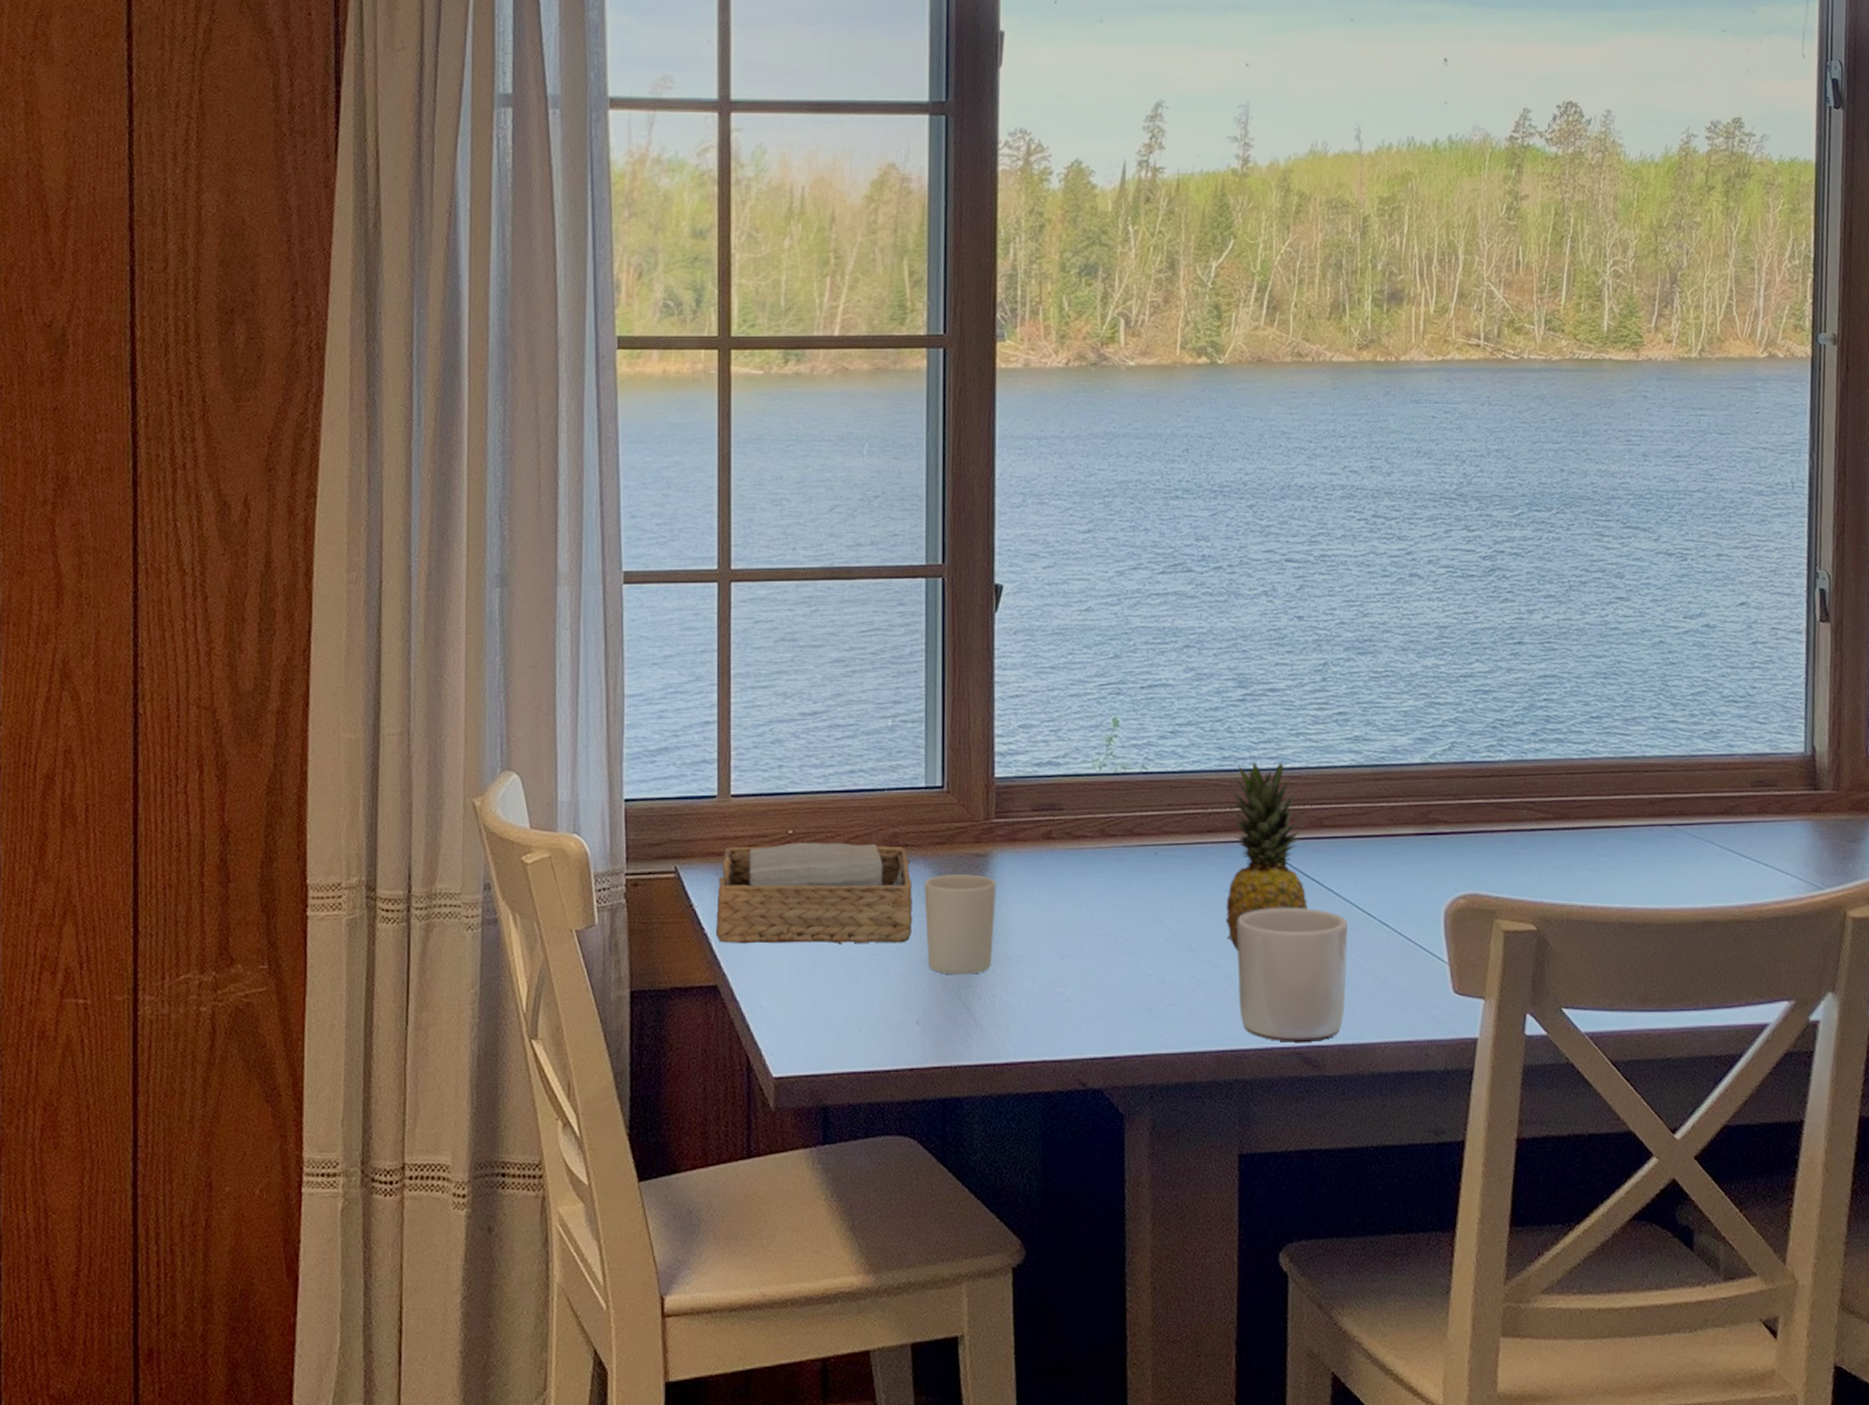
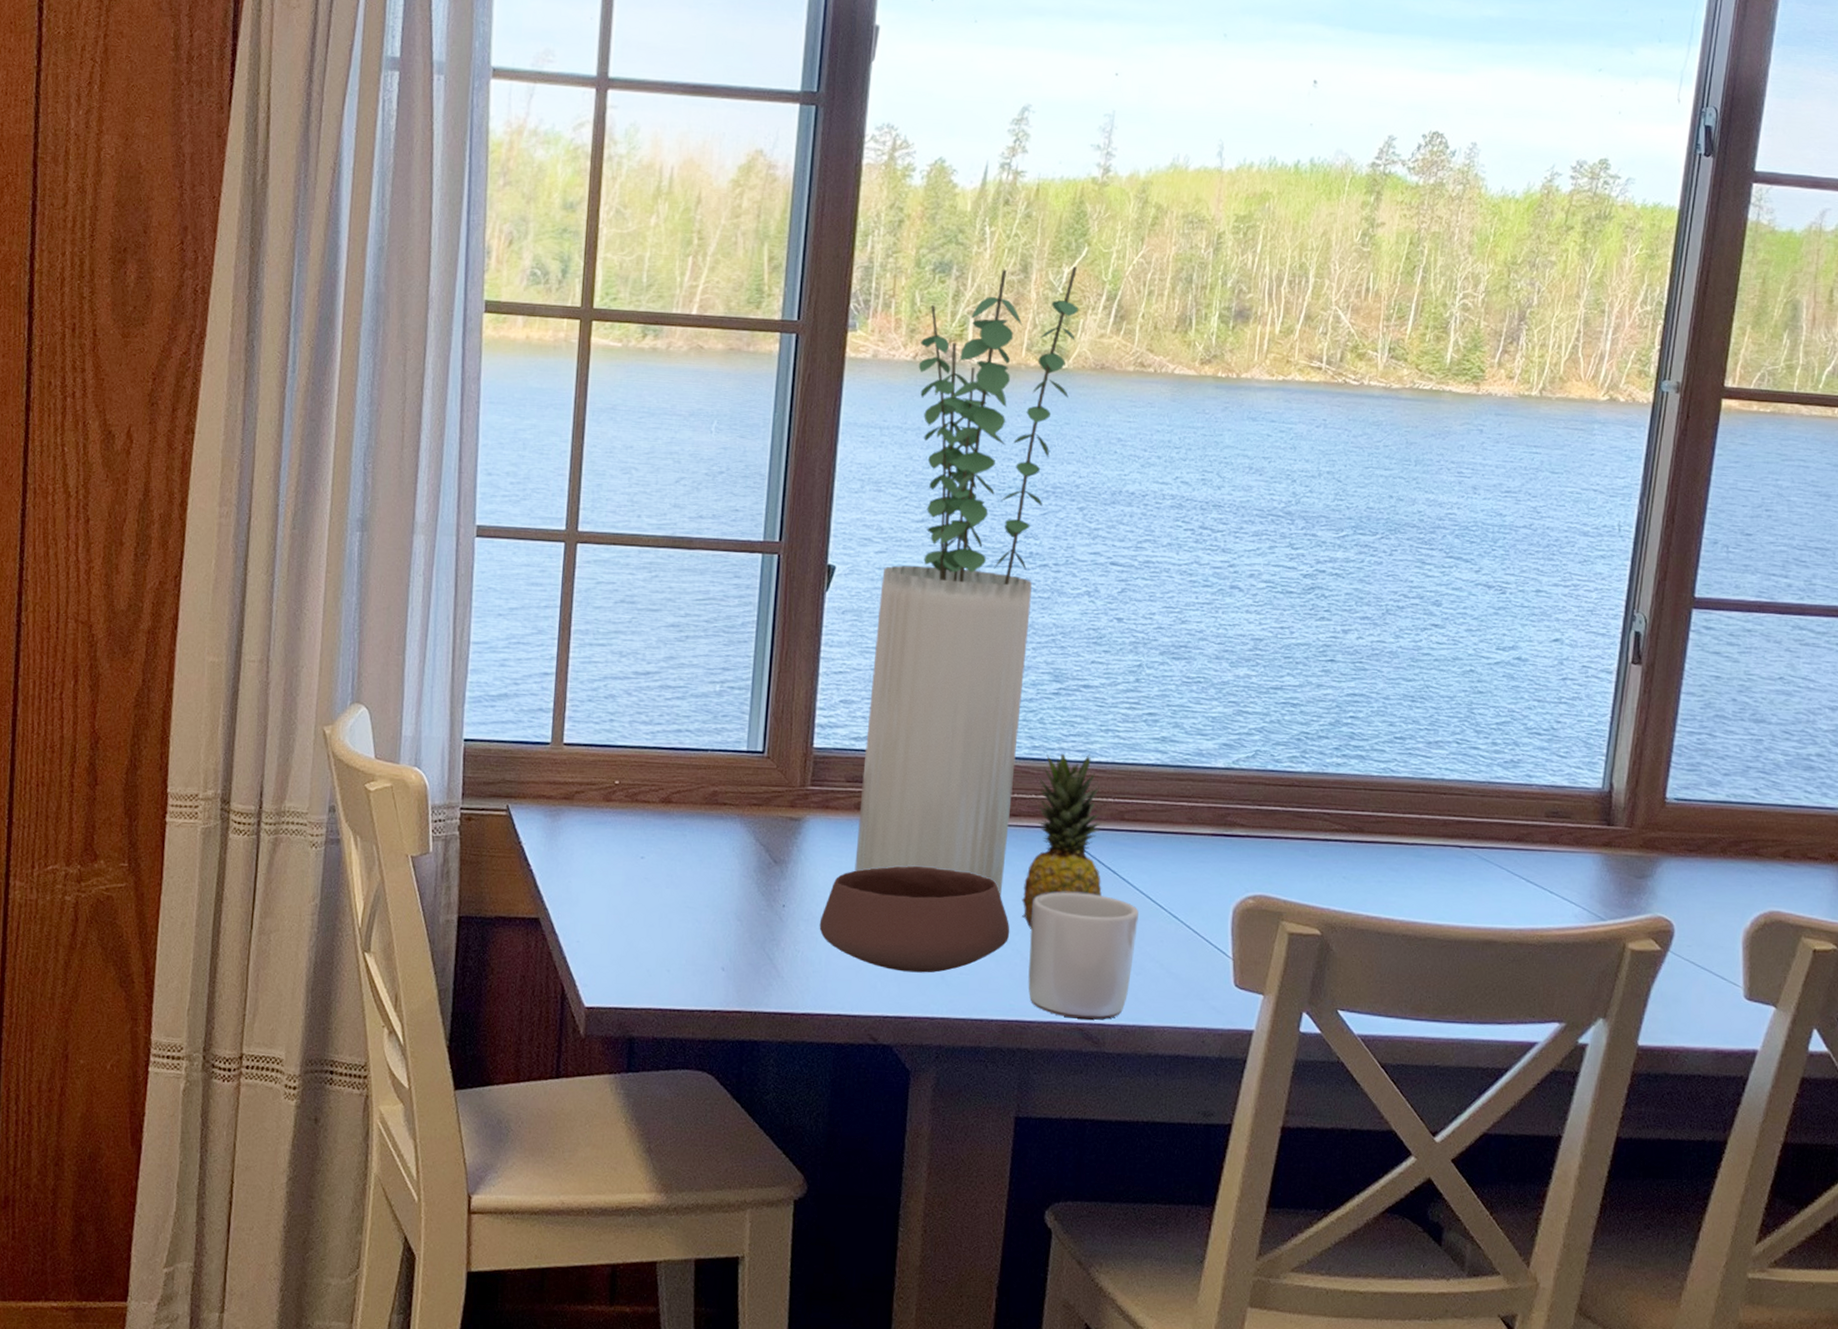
napkin holder: present [715,842,913,944] -> none [540,791,728,894]
mug: present [924,874,996,975] -> none [737,834,807,929]
bowl: none [1016,893,1216,1009] -> present [819,865,1010,973]
vase: none [1048,260,1230,919] -> present [854,266,1078,897]

